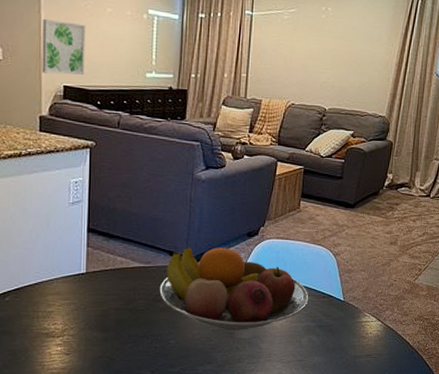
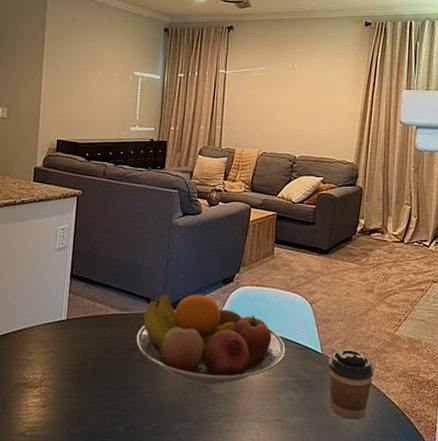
wall art: present [42,18,86,75] -> none [39,82,79,130]
coffee cup: none [349,296,393,358] -> present [329,348,375,420]

